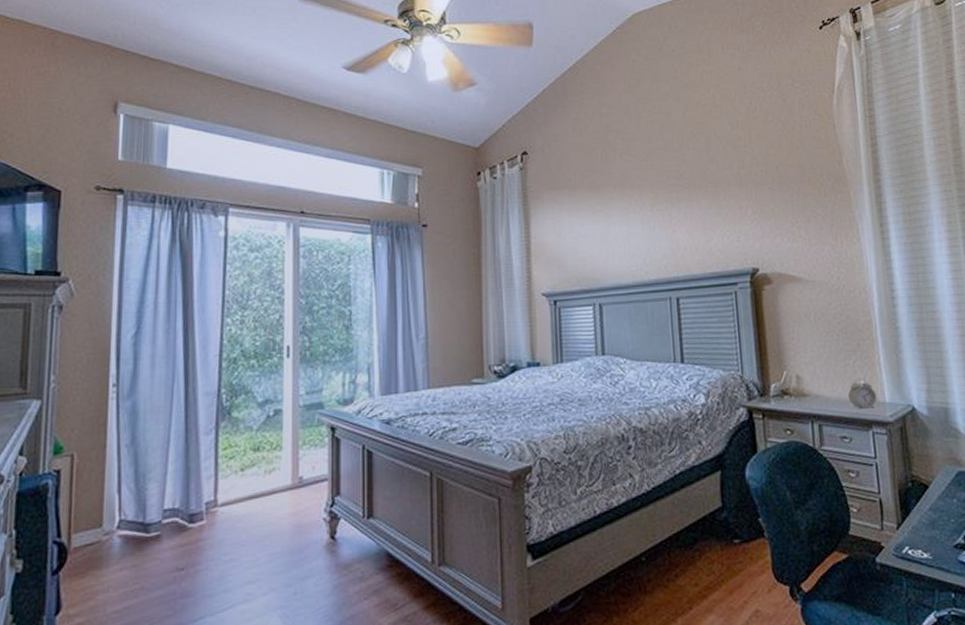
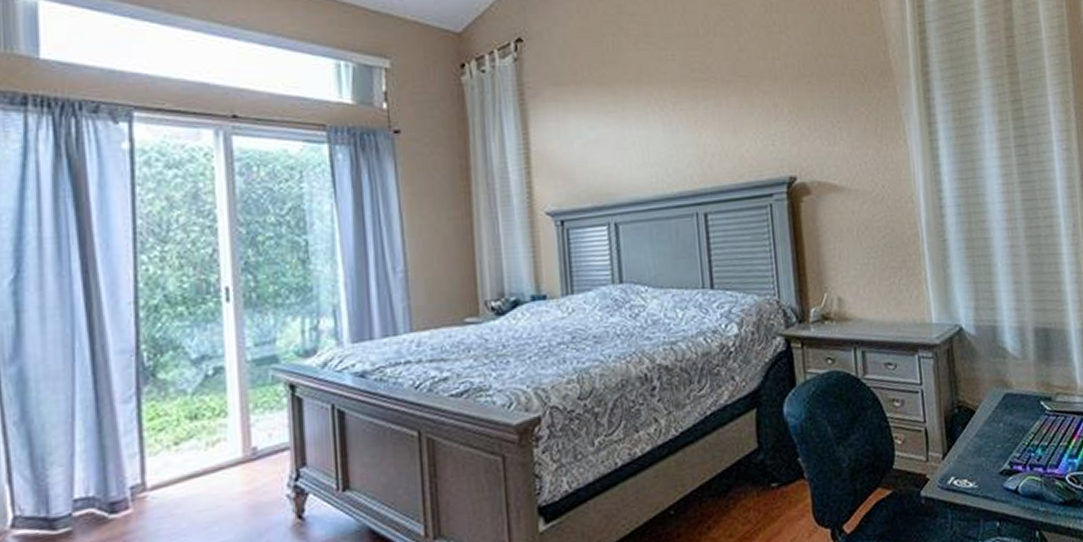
alarm clock: present [848,378,877,409] -> none [893,297,924,332]

